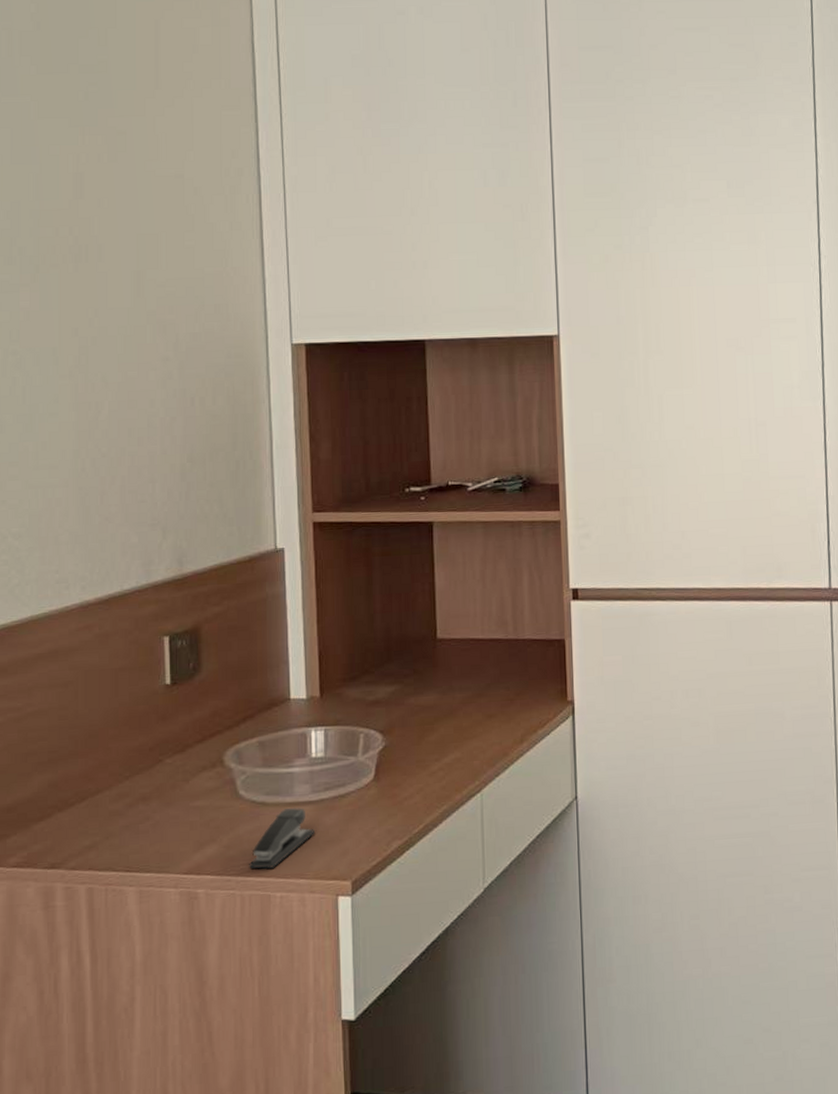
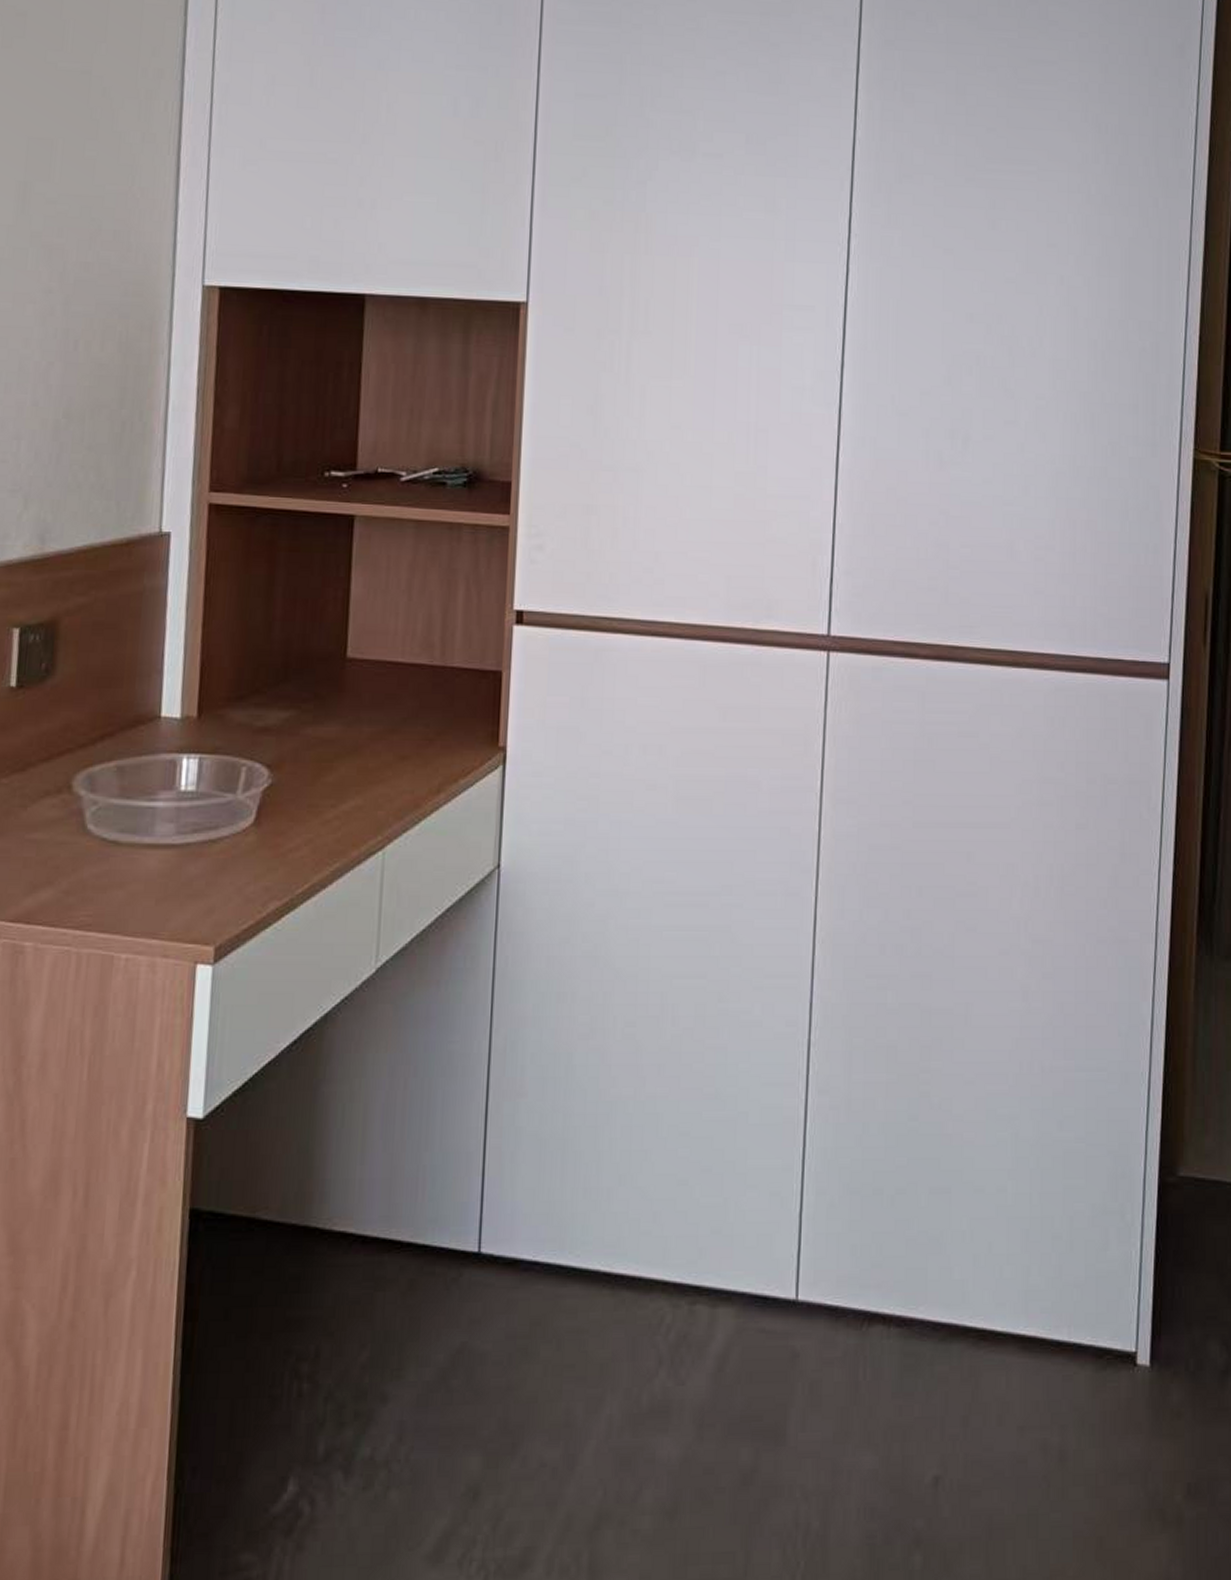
stapler: present [249,807,316,869] -> none [90,850,176,923]

